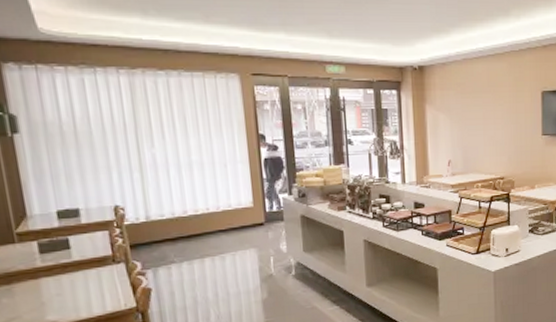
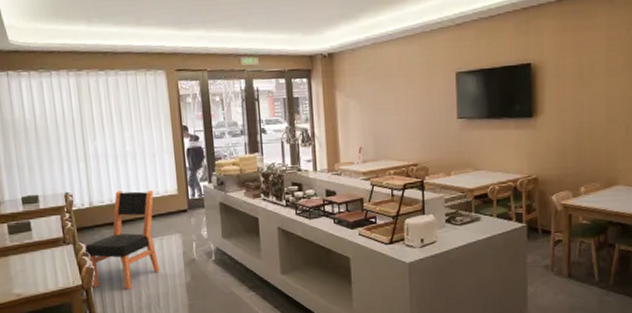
dining chair: none [140,203,233,310] -> present [85,190,161,290]

